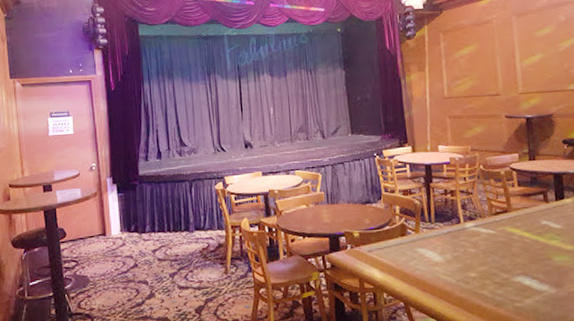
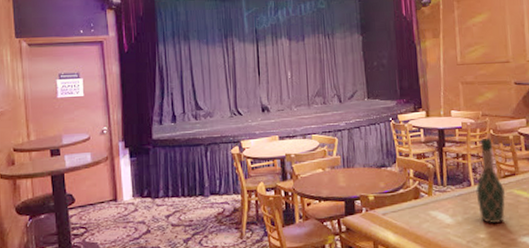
wine bottle: none [465,174,497,262] -> present [475,138,505,223]

